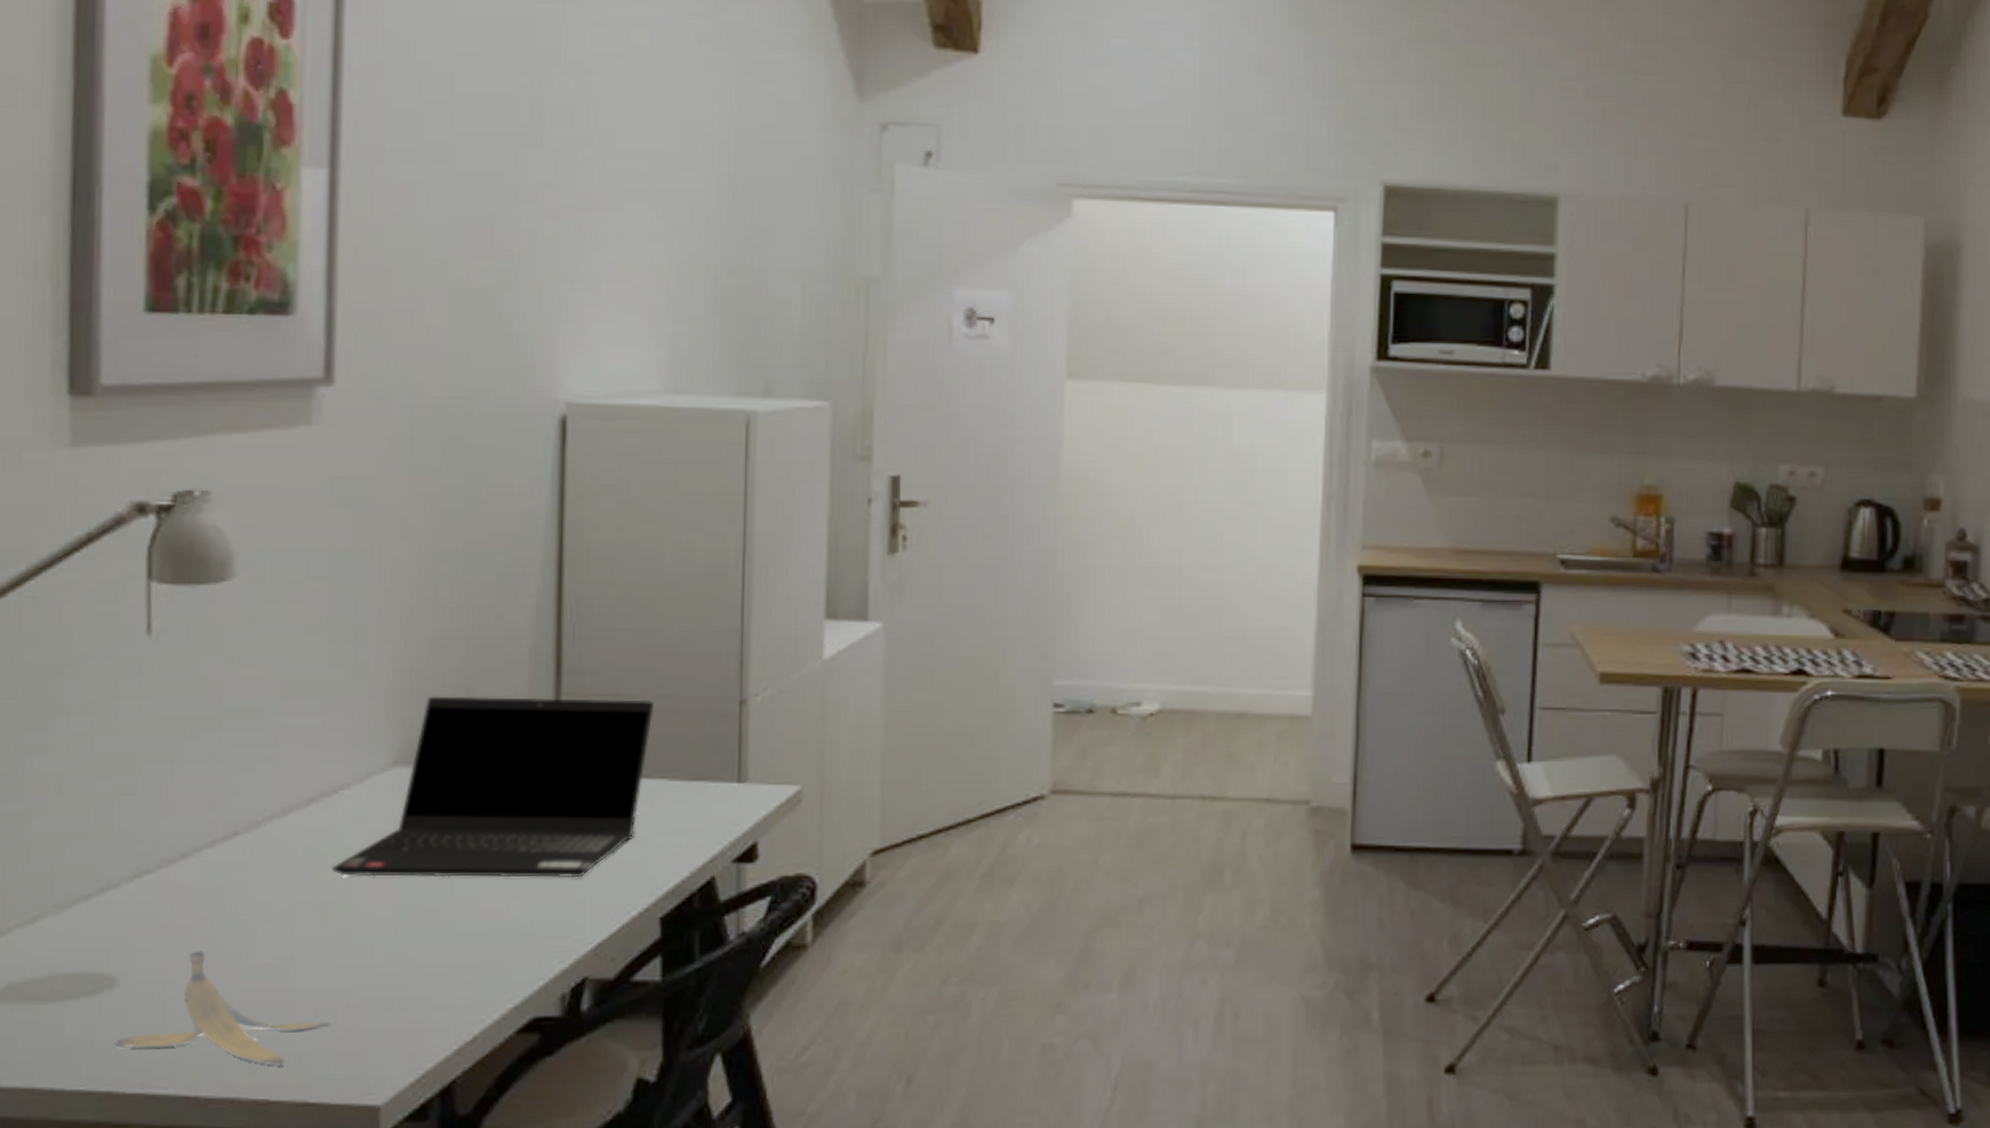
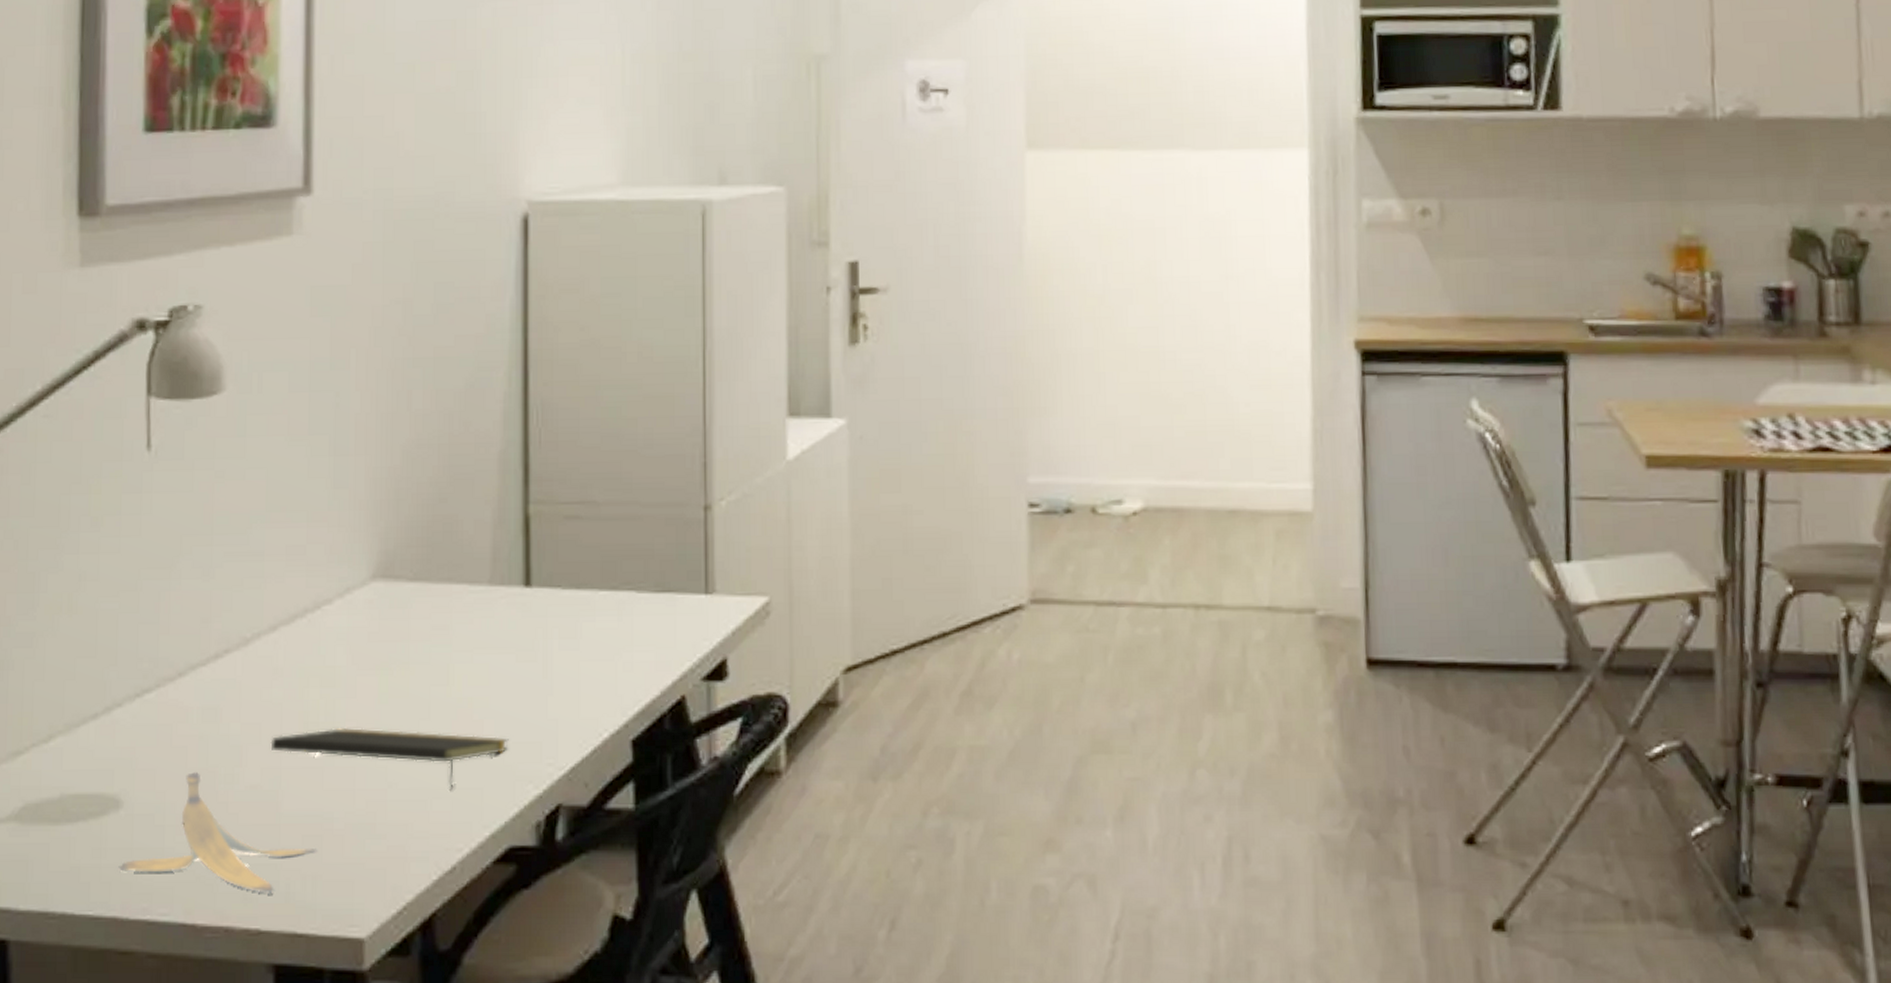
notepad: none [282,907,535,965] -> present [270,728,509,789]
laptop computer: present [332,696,654,878] -> none [316,506,620,697]

